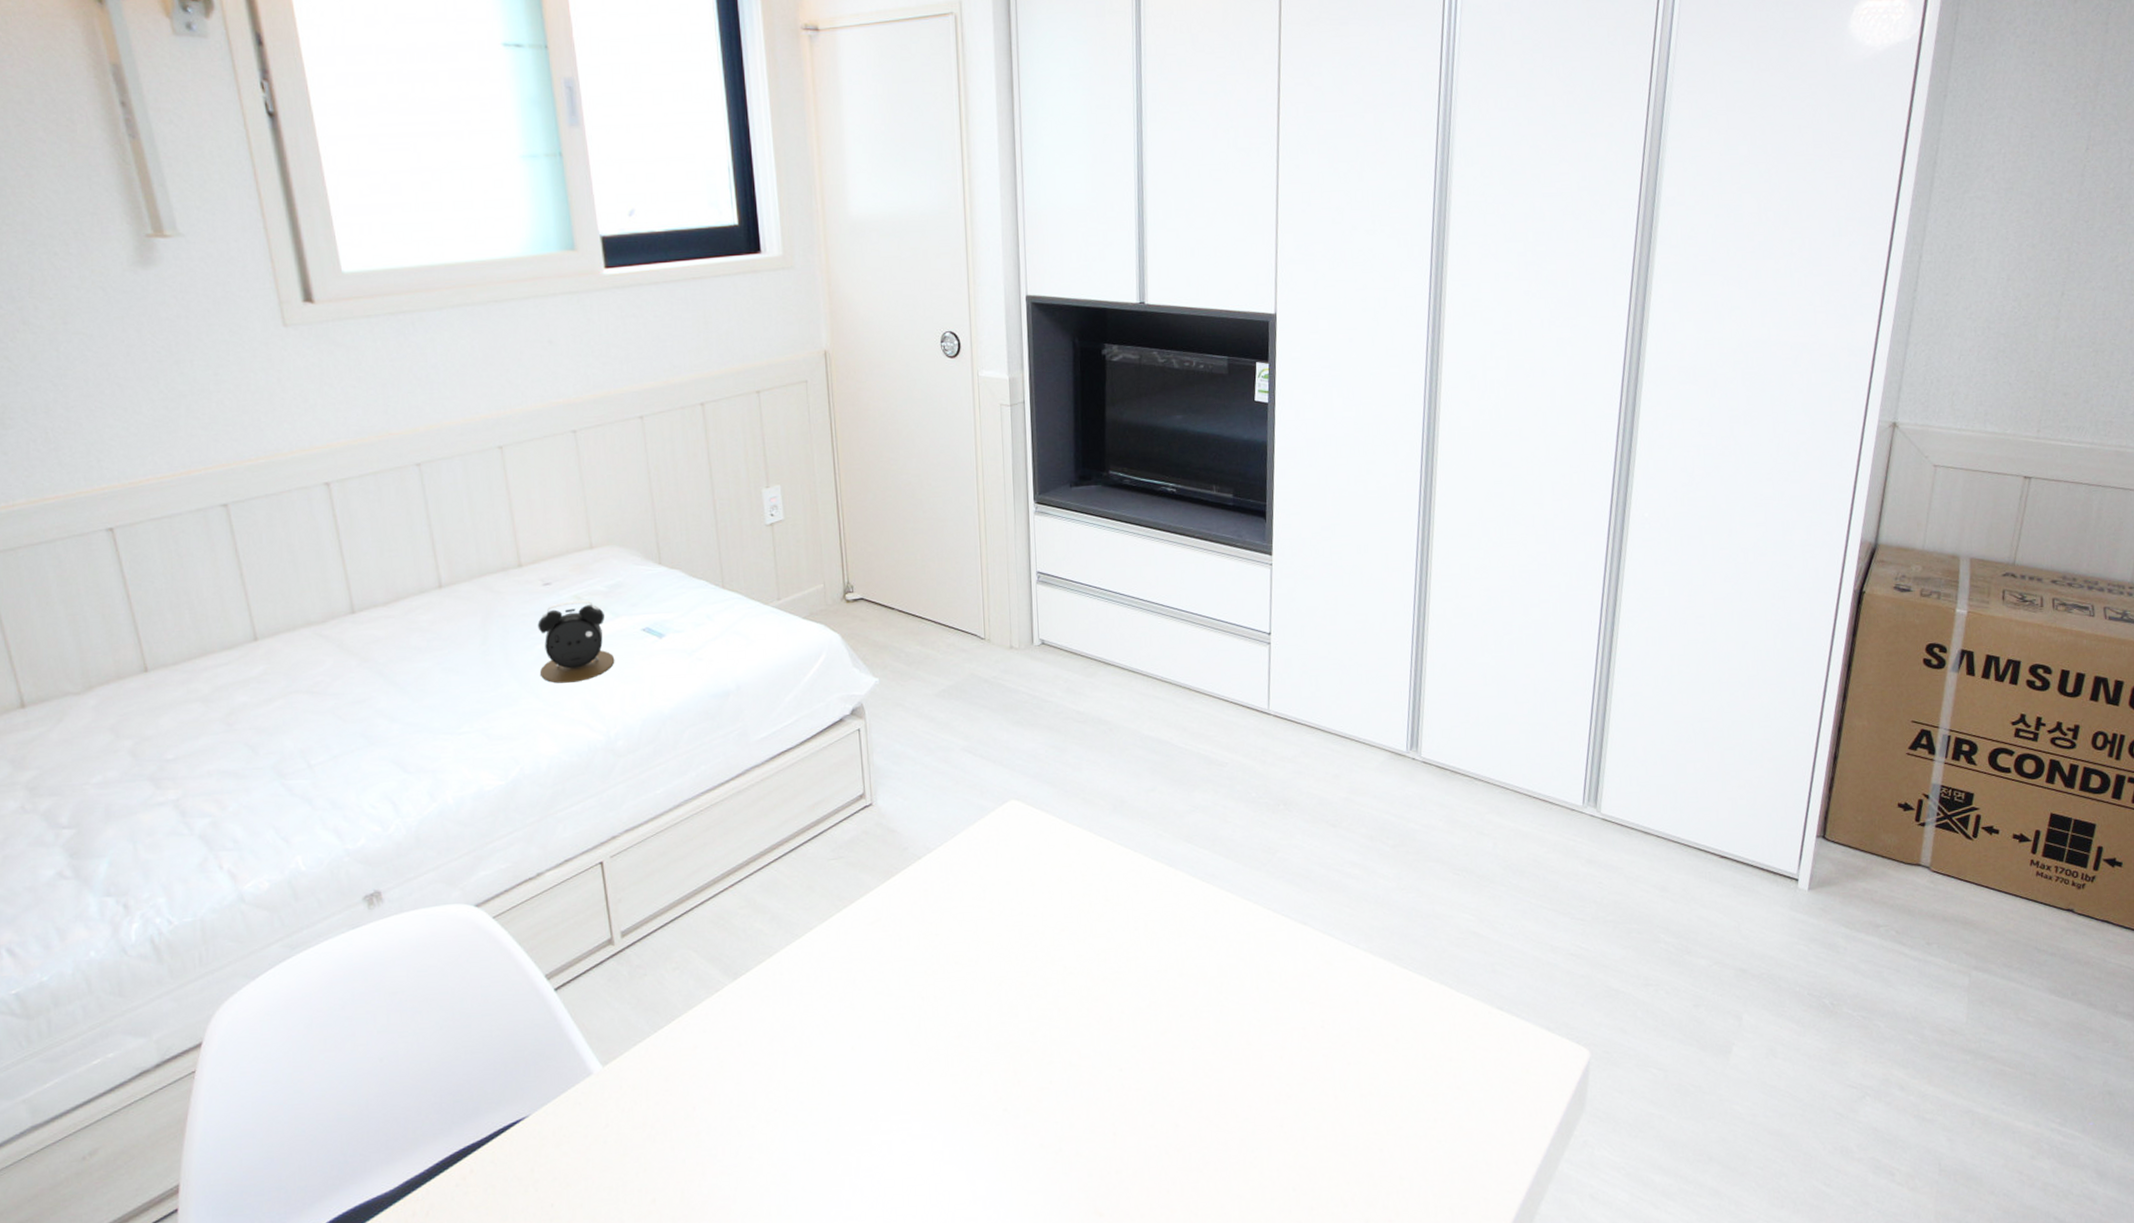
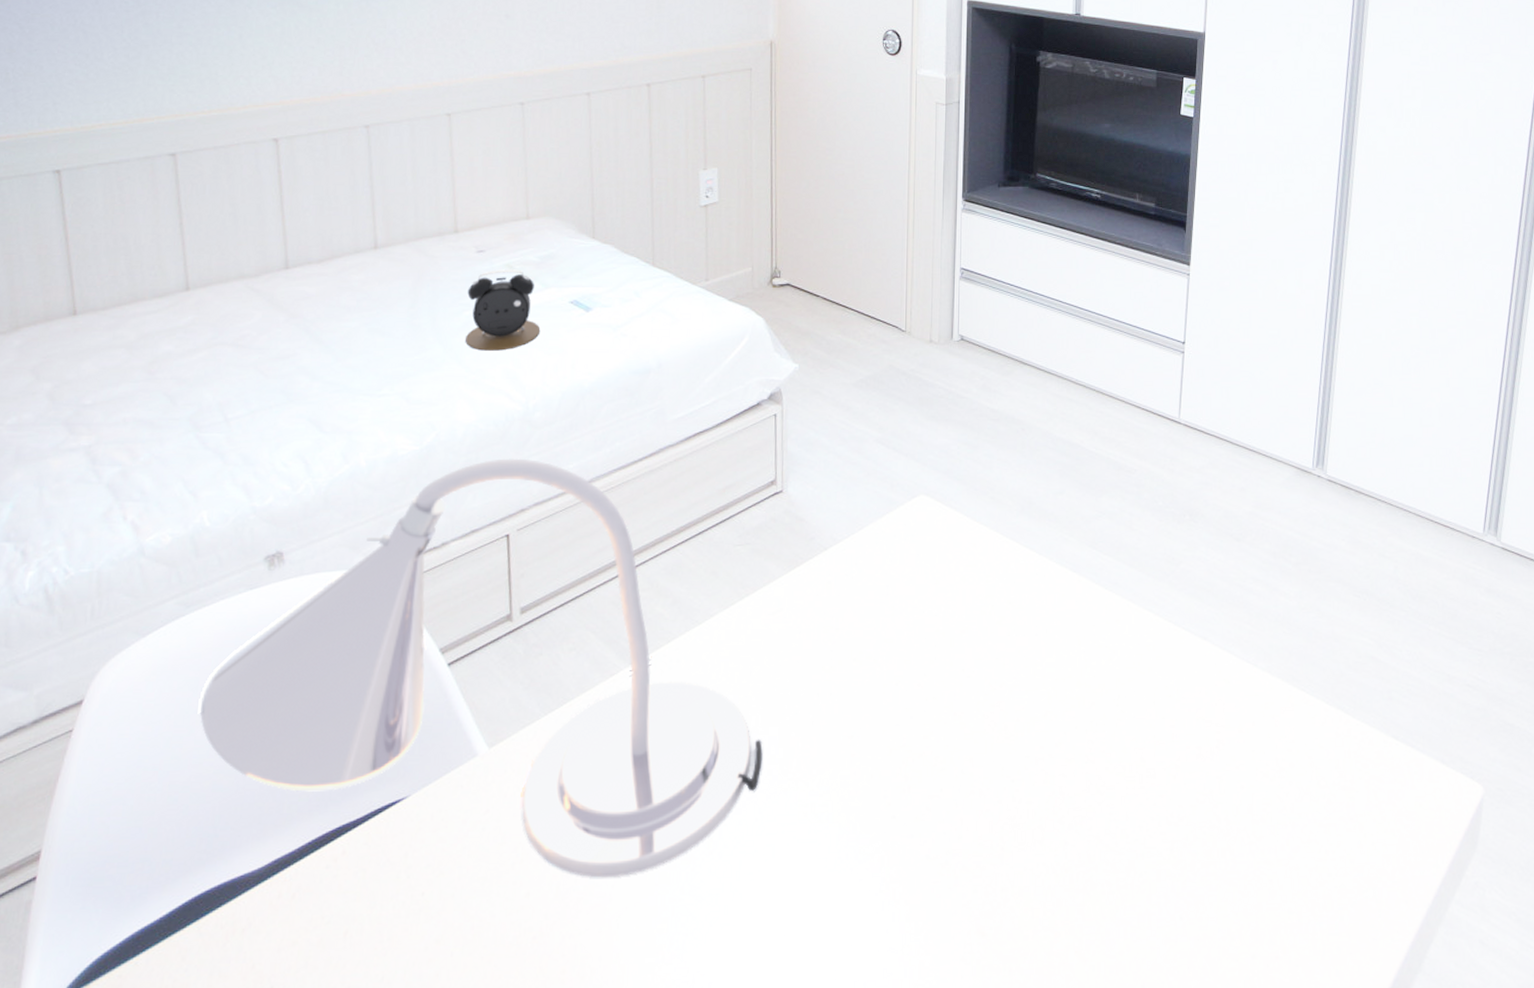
table lamp: none [316,786,873,1182] -> present [200,458,763,878]

